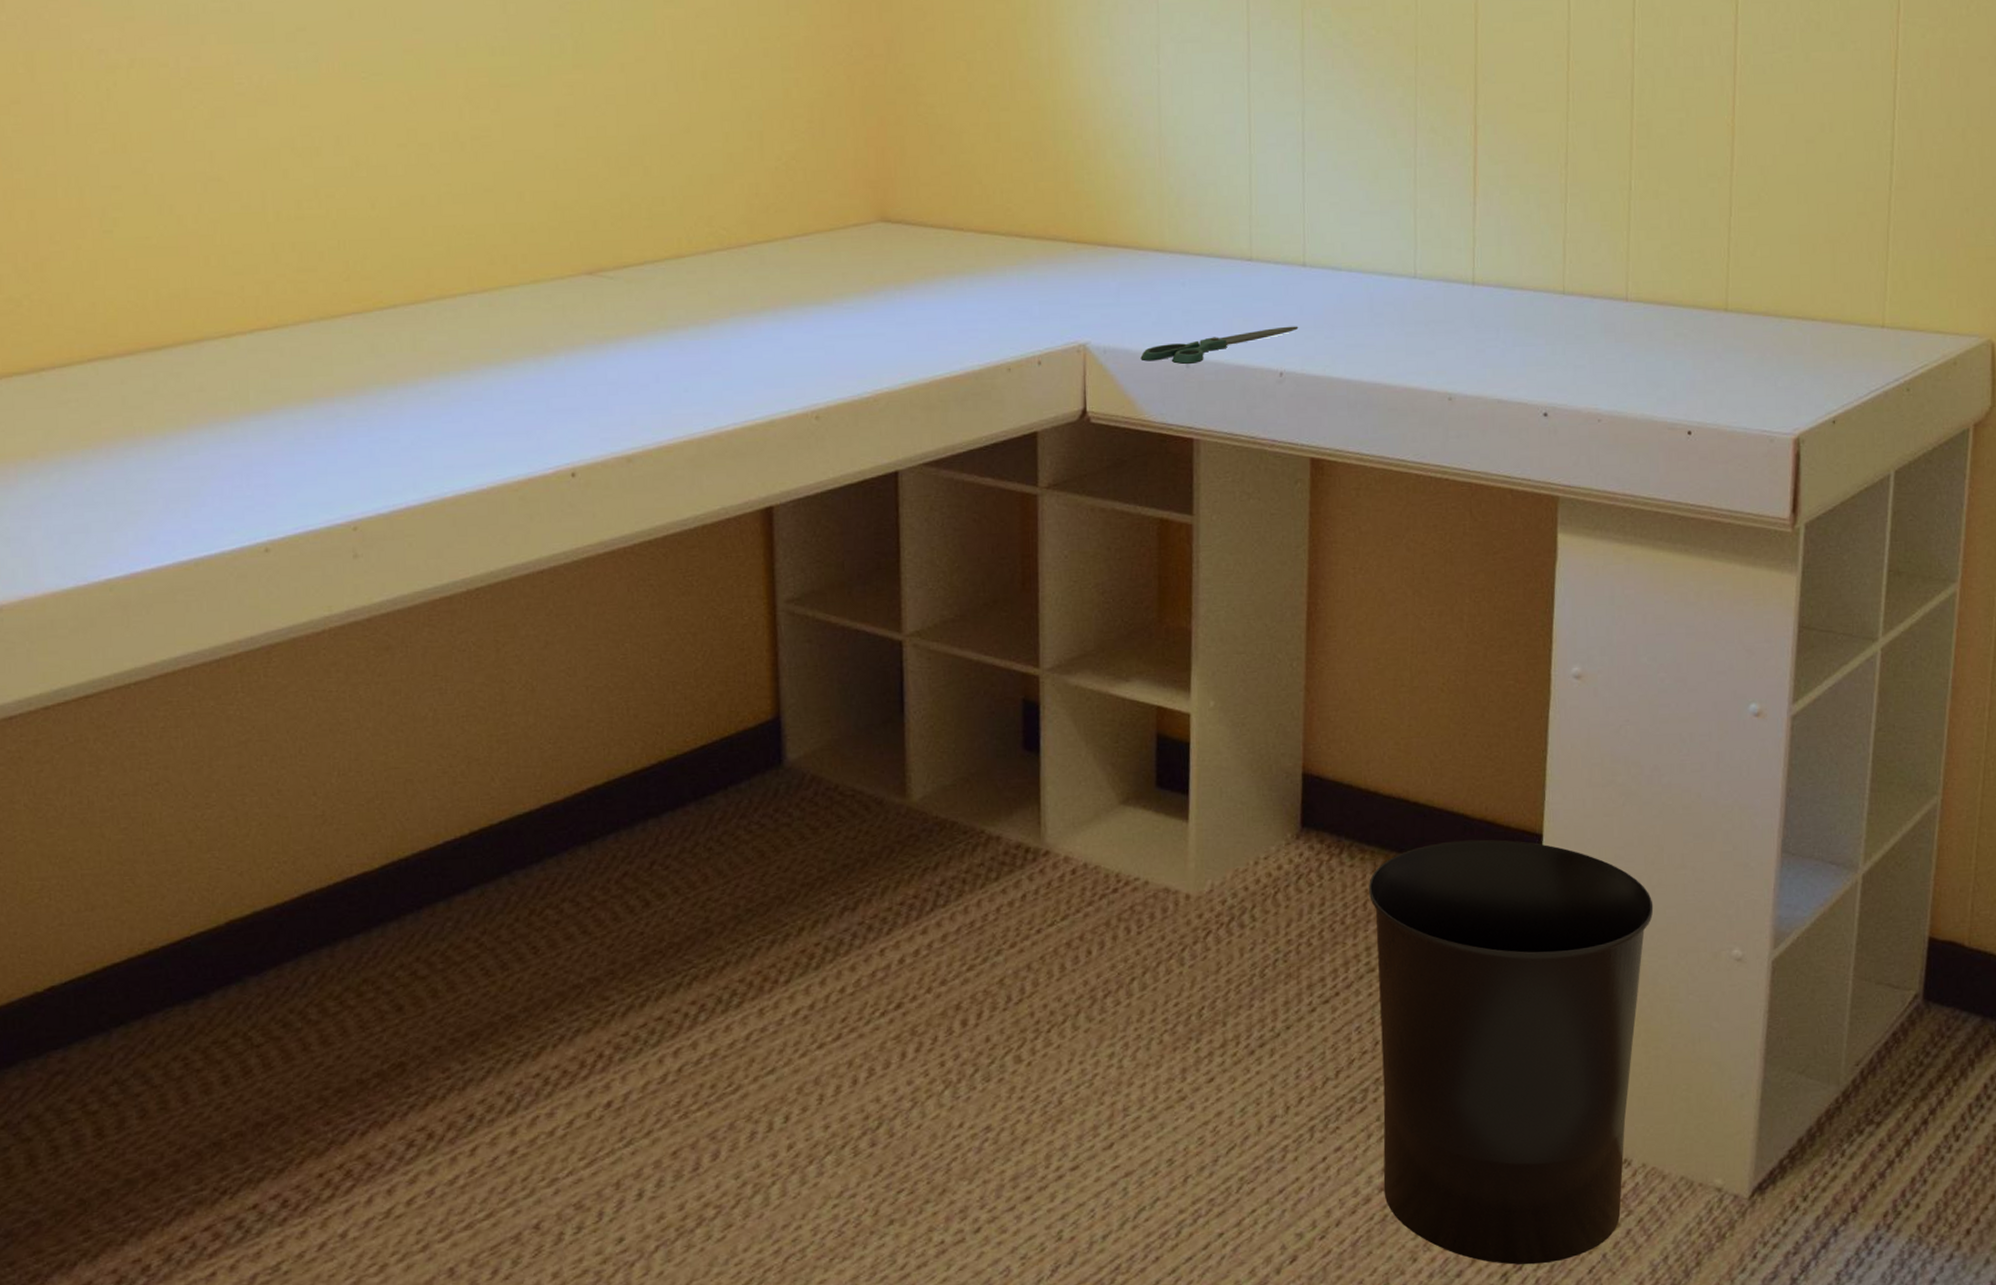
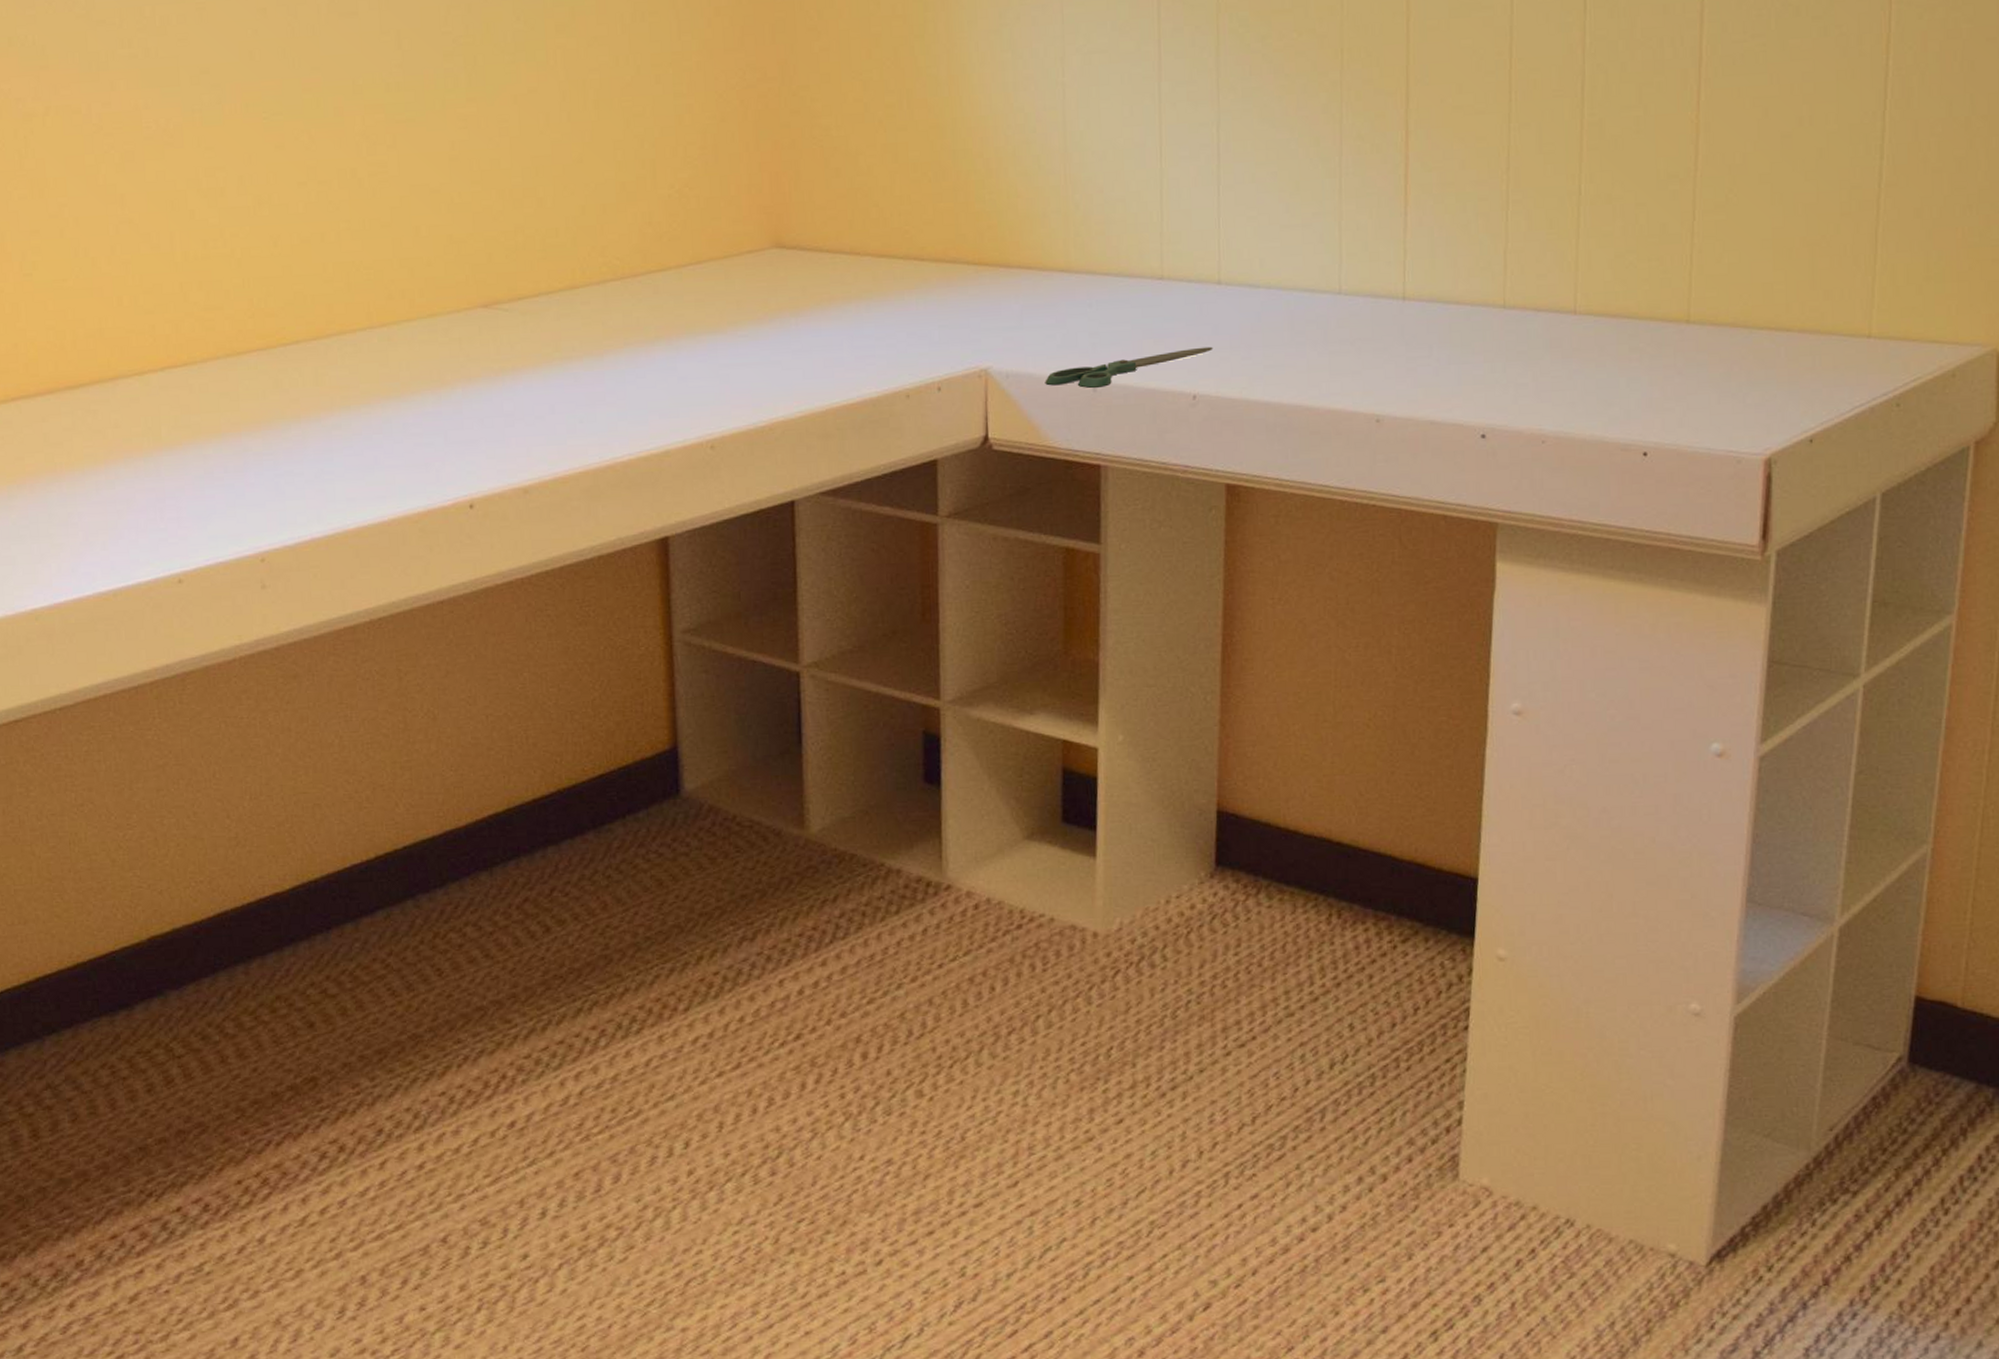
waste bin: present [1368,839,1654,1265] -> none [1287,882,1601,1324]

